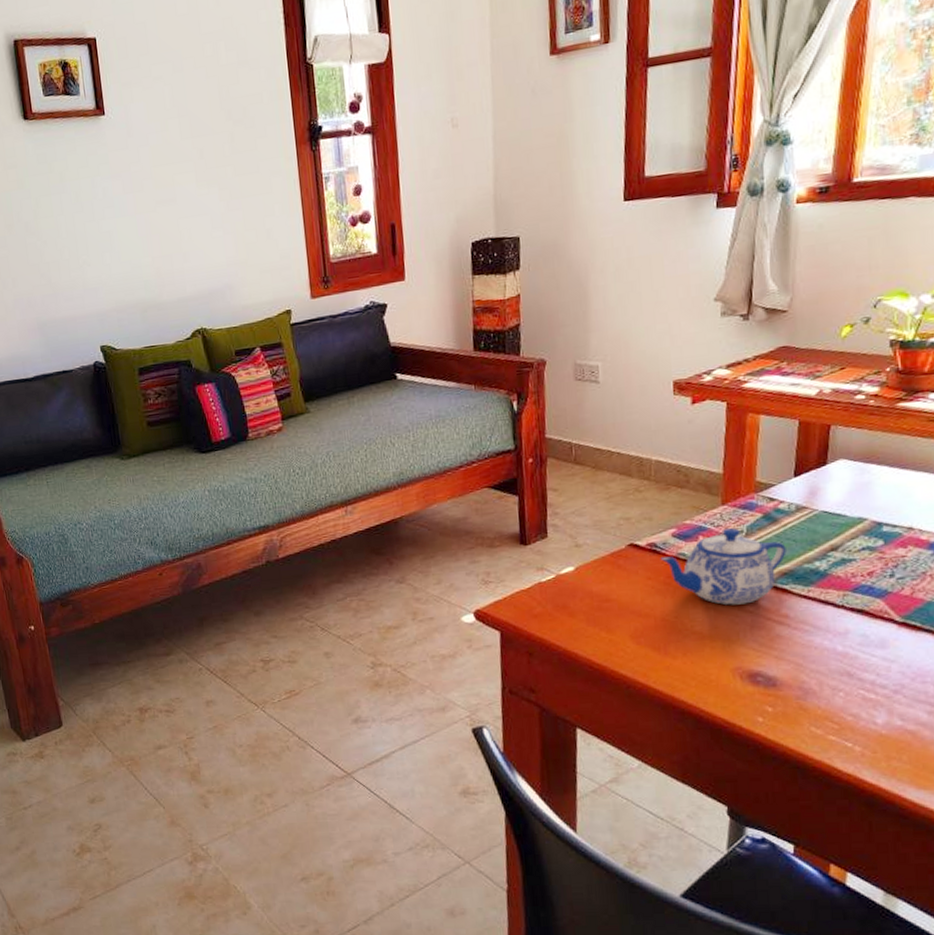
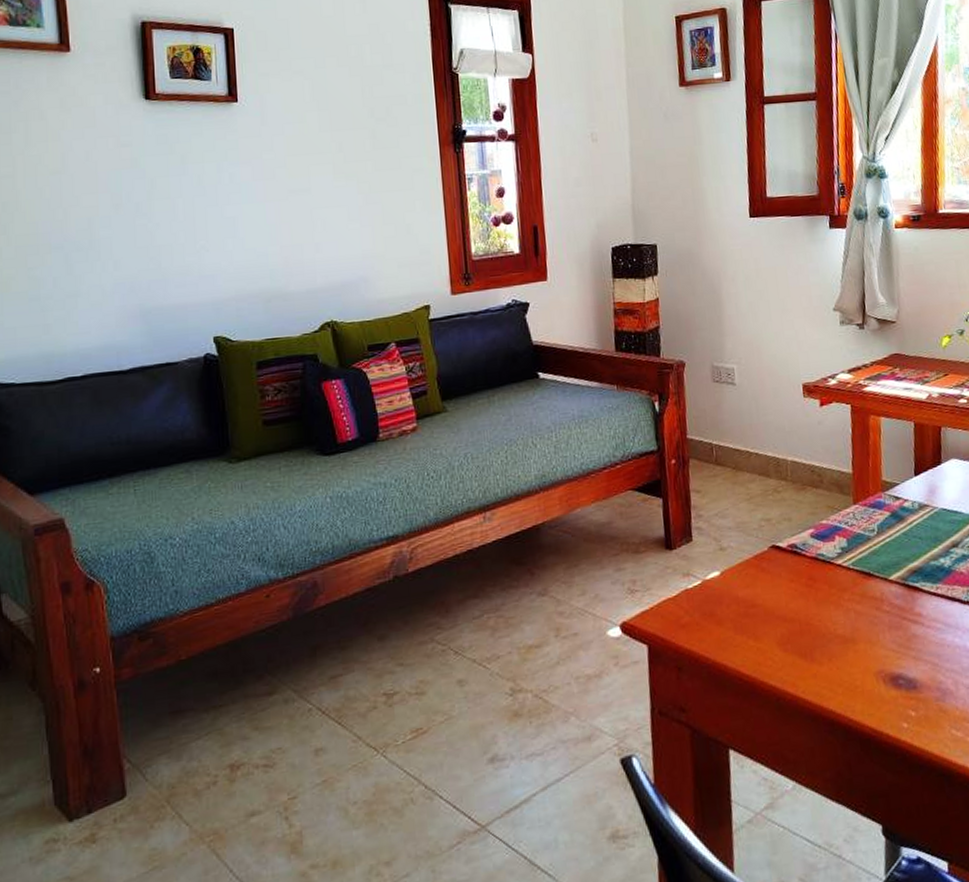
teapot: present [660,527,787,605] -> none [801,526,915,606]

